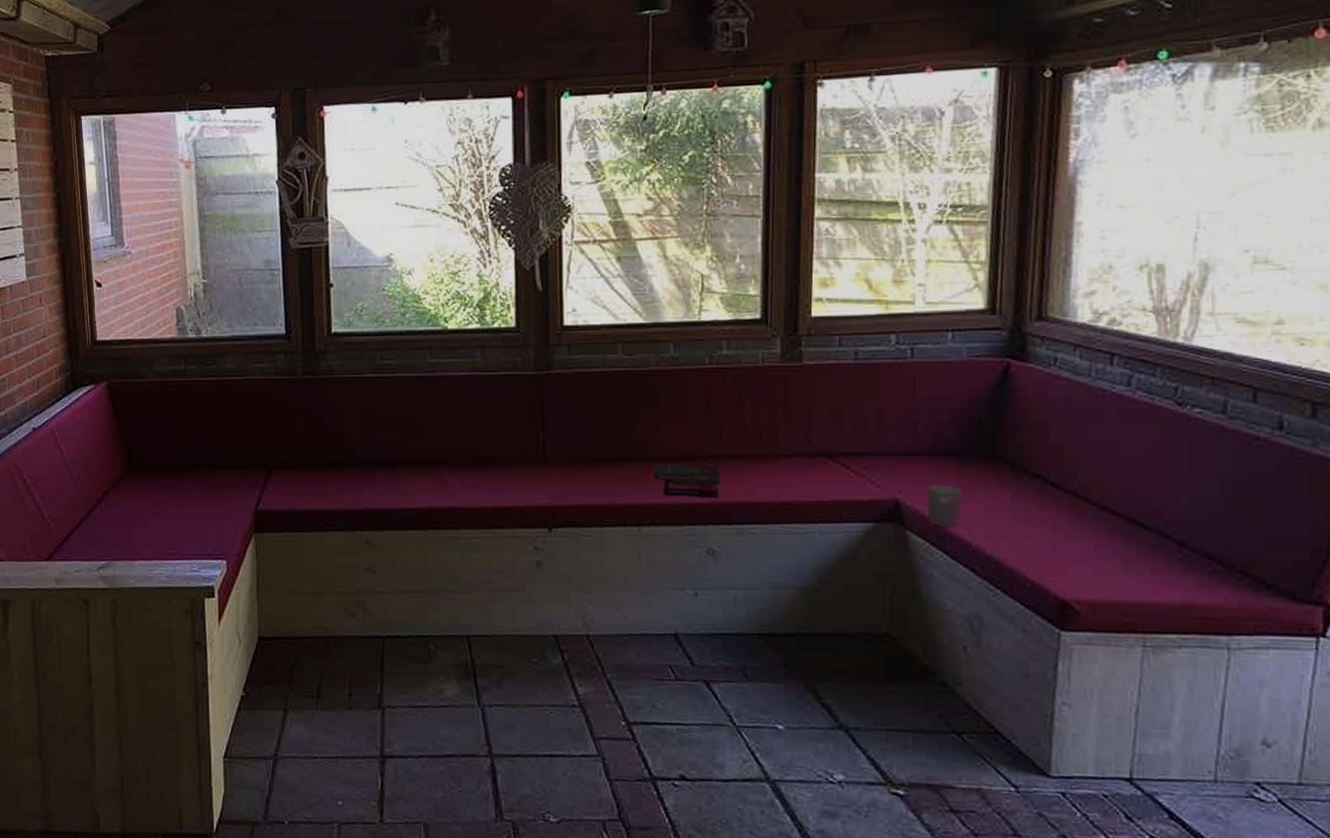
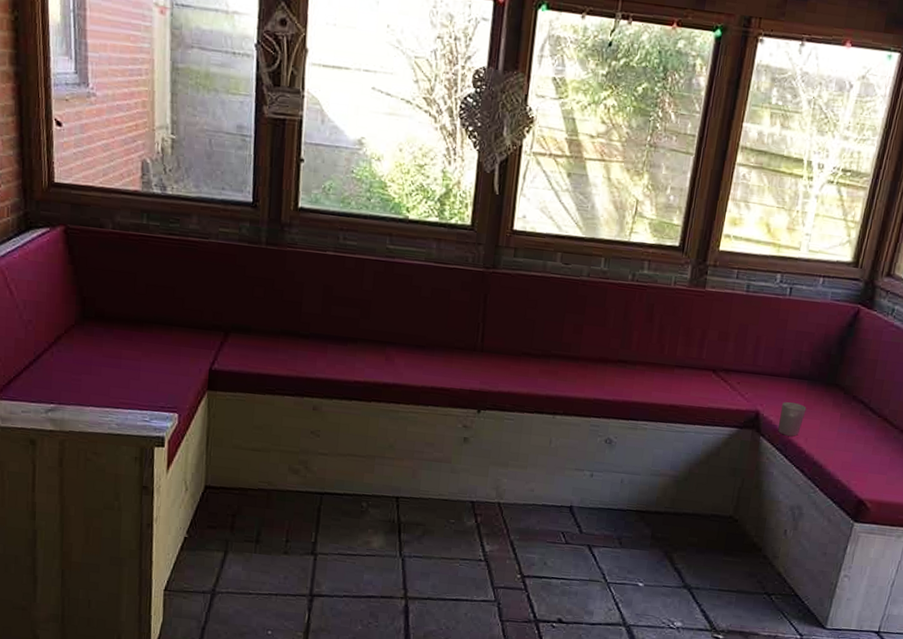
books: present [653,463,721,497] -> none [571,362,626,396]

